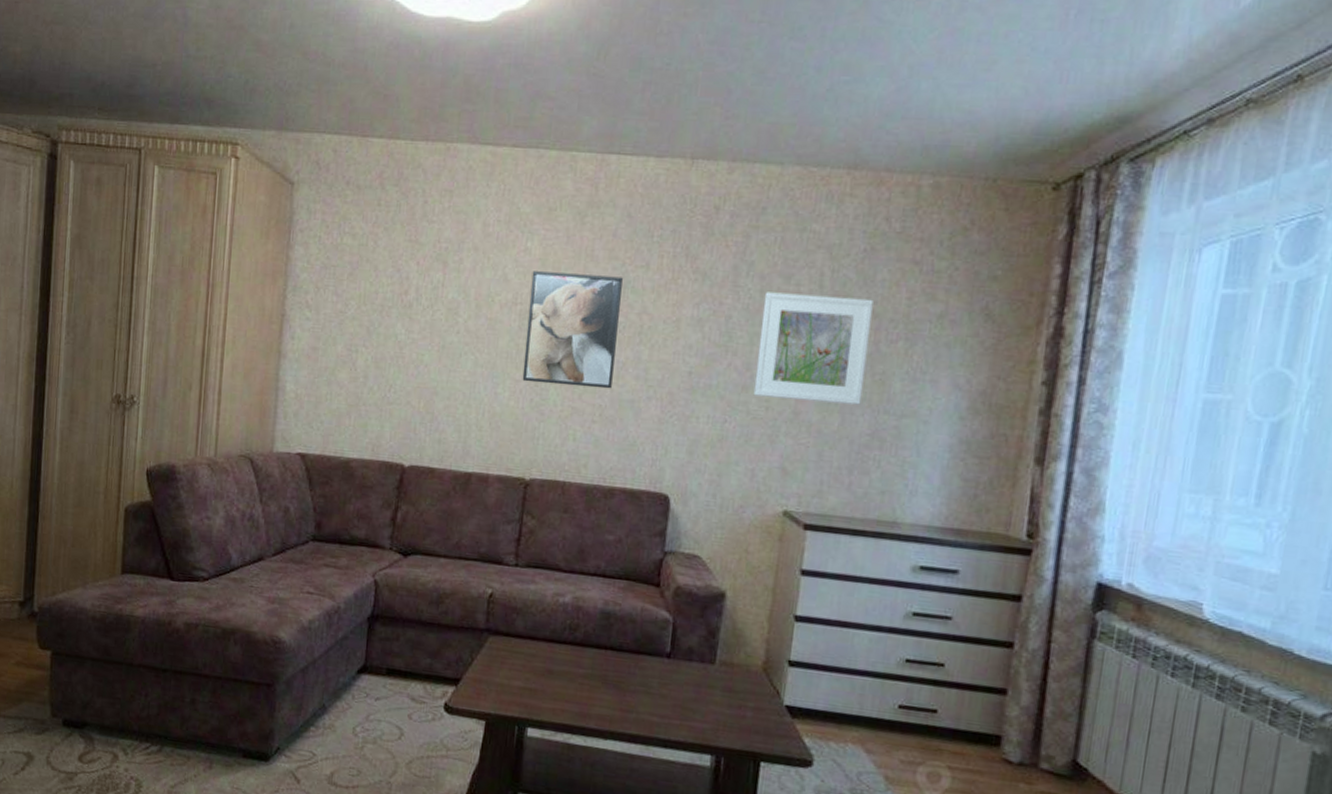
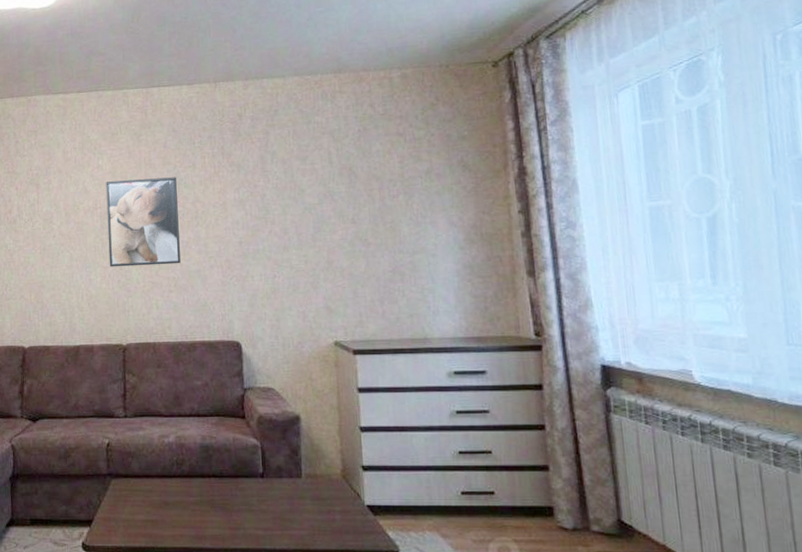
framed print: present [753,292,874,405] -> none [288,166,379,253]

